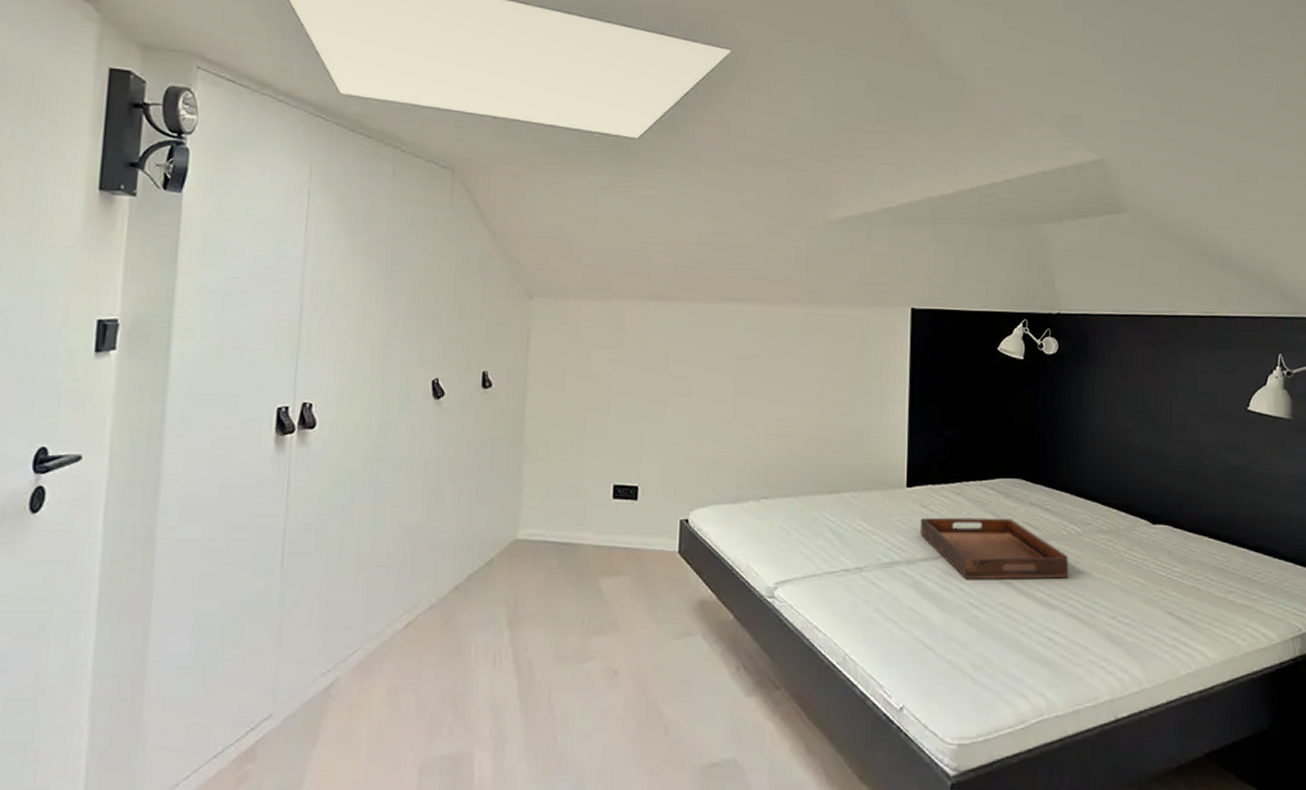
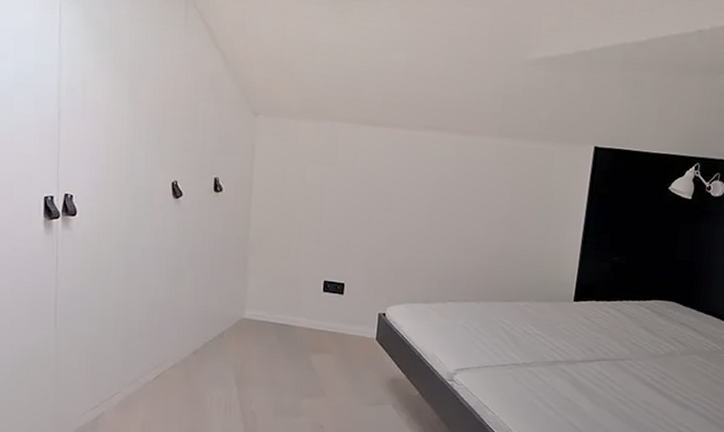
serving tray: present [919,517,1069,580] -> none [581,328,707,386]

